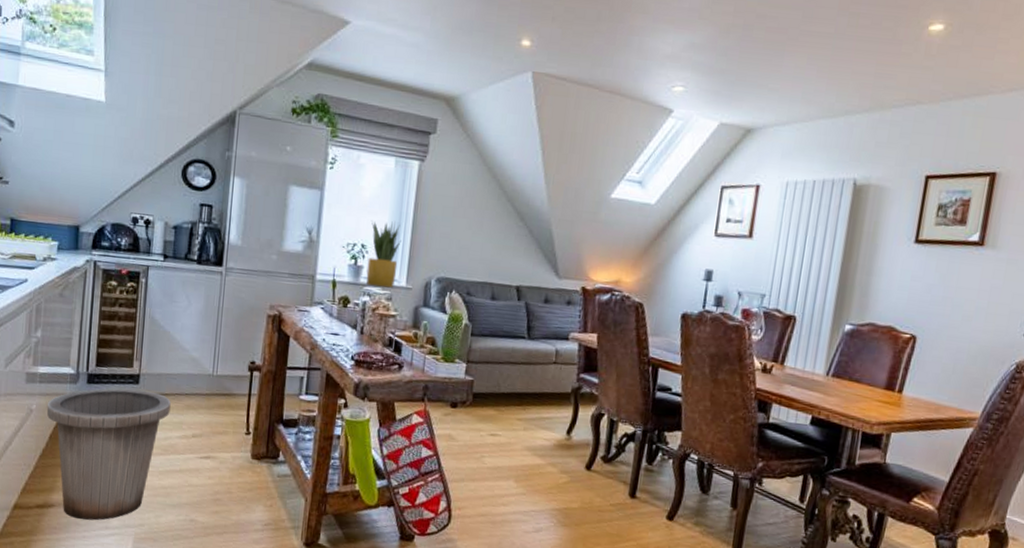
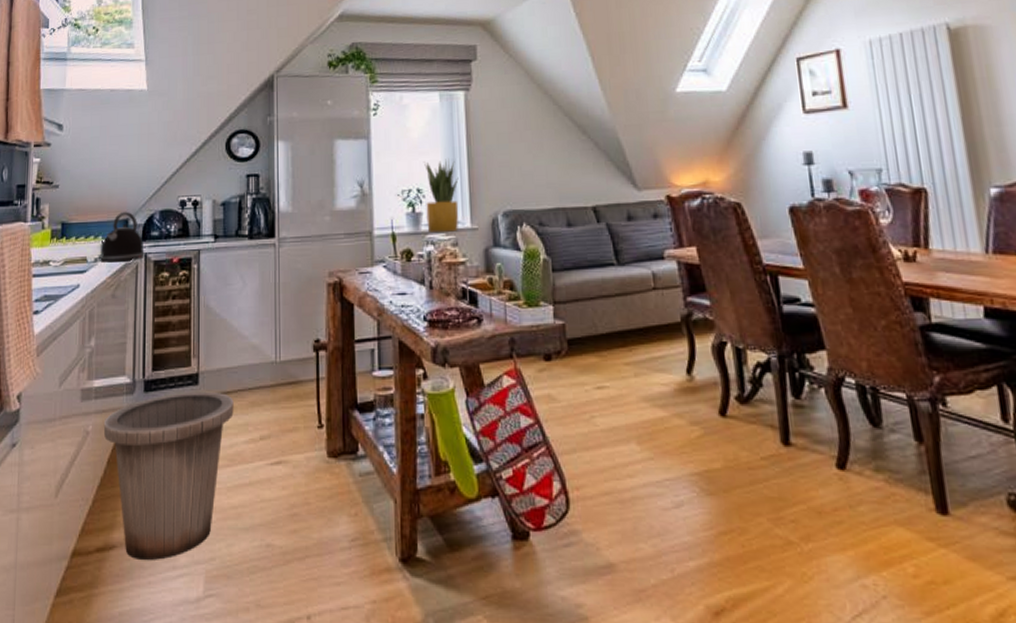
kettle: none [49,218,94,266] -> present [100,211,144,263]

